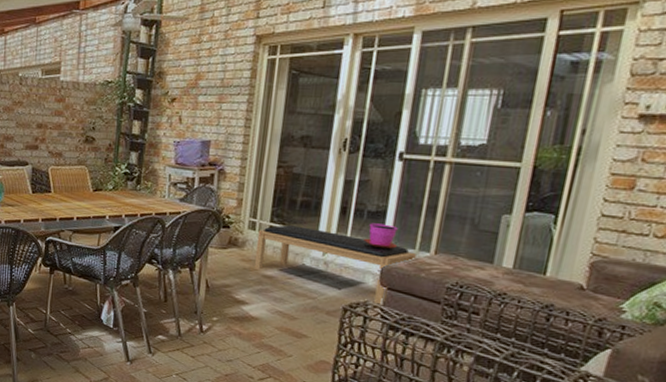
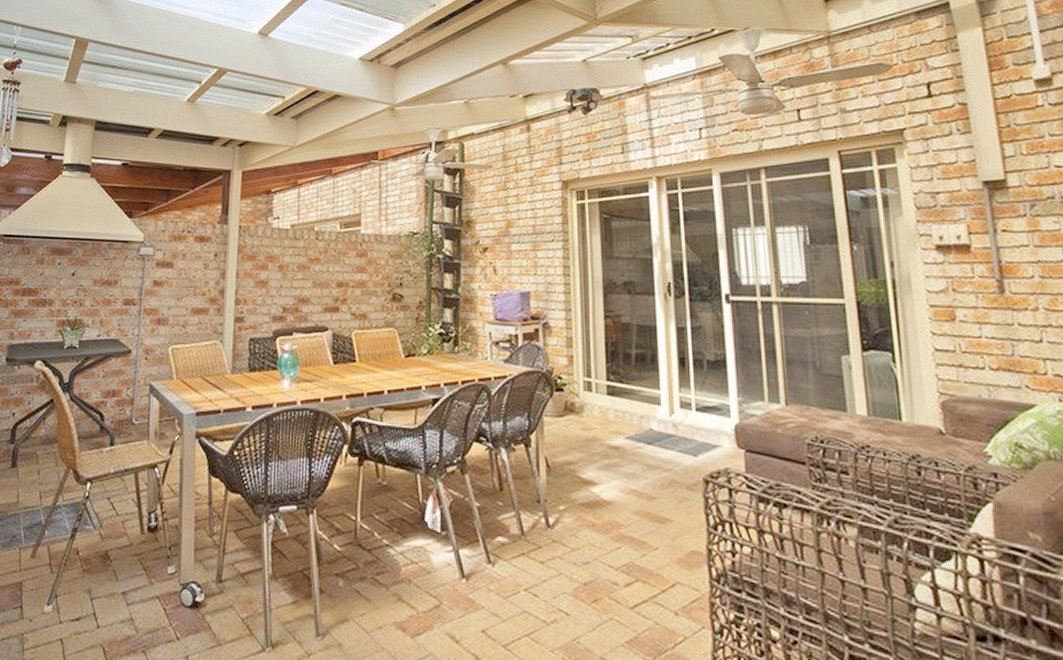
bench: present [254,225,416,305] -> none [595,383,767,472]
planter pot: present [363,223,398,249] -> none [709,374,746,403]

